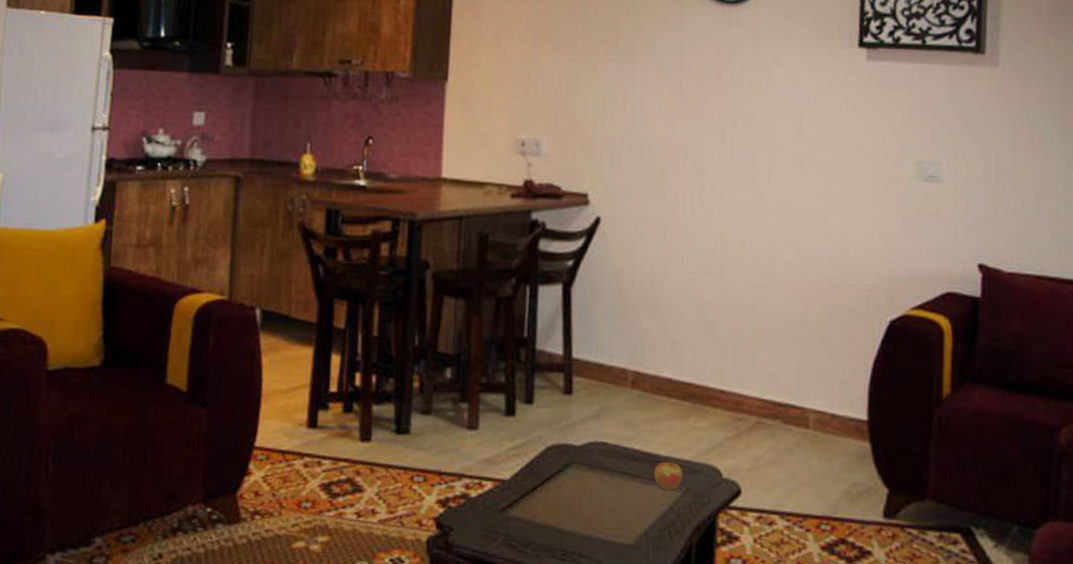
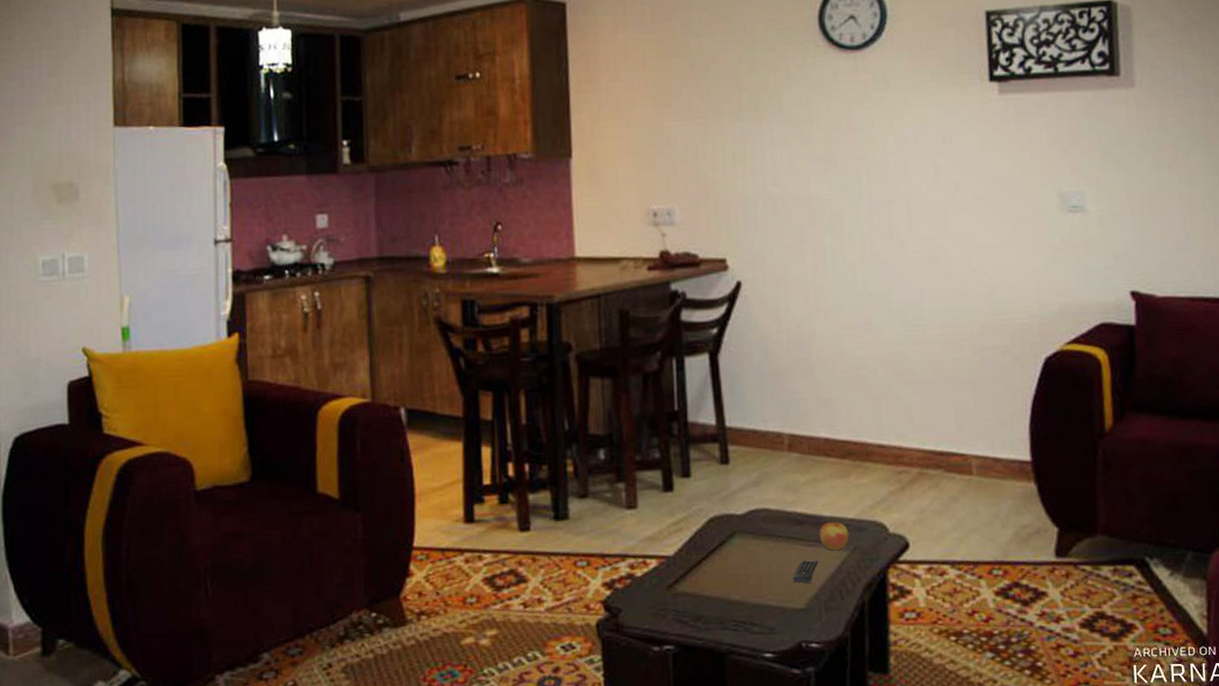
remote control: none [624,496,651,520] -> present [793,560,819,583]

